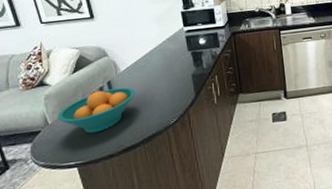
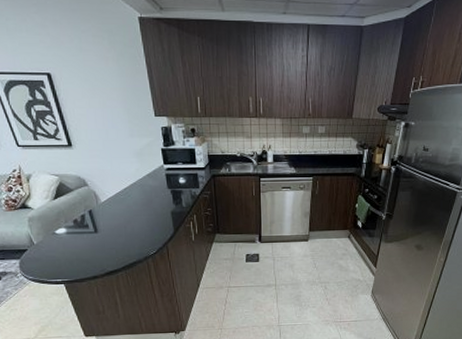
fruit bowl: present [57,87,135,134] -> none [41,216,116,256]

